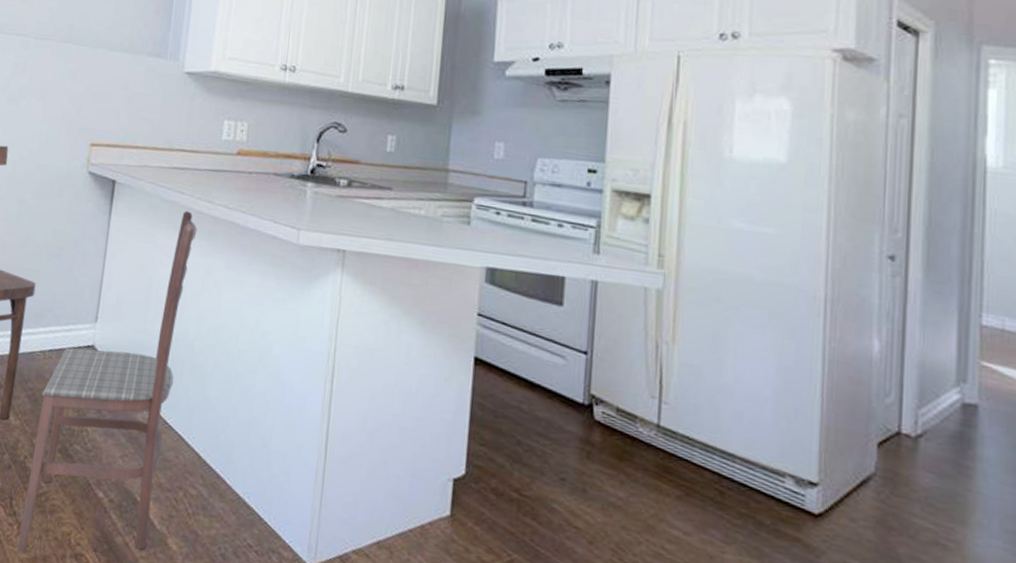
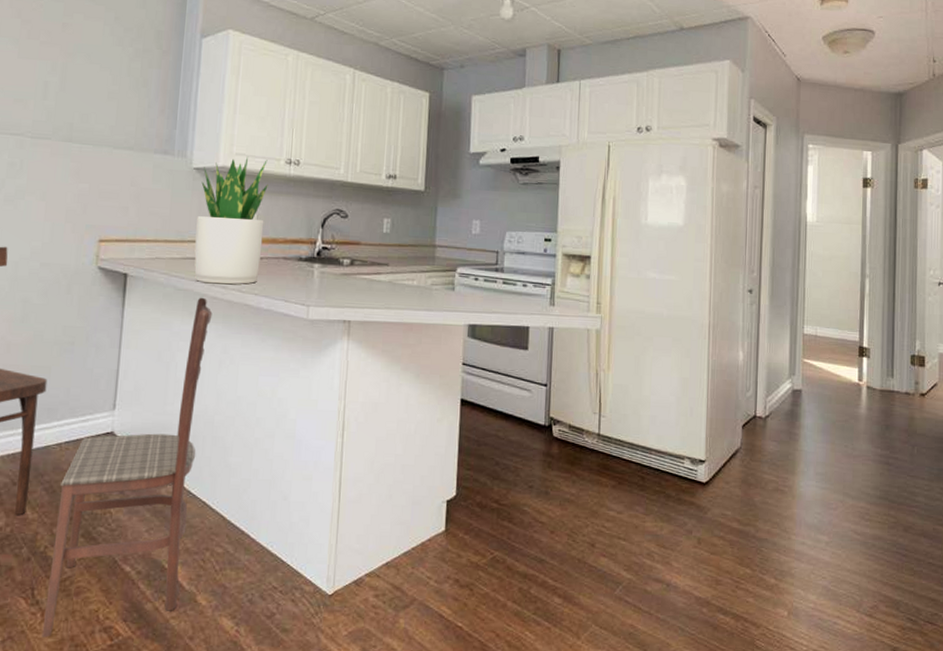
planter: none [181,61,262,200] -> present [194,156,268,285]

